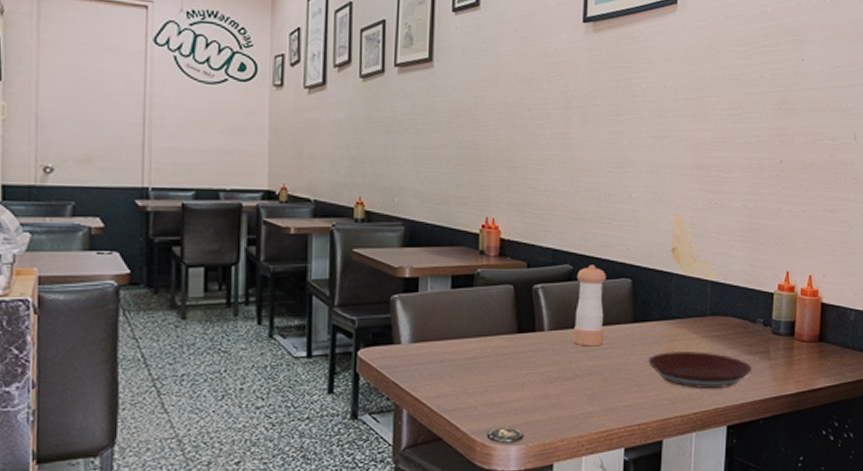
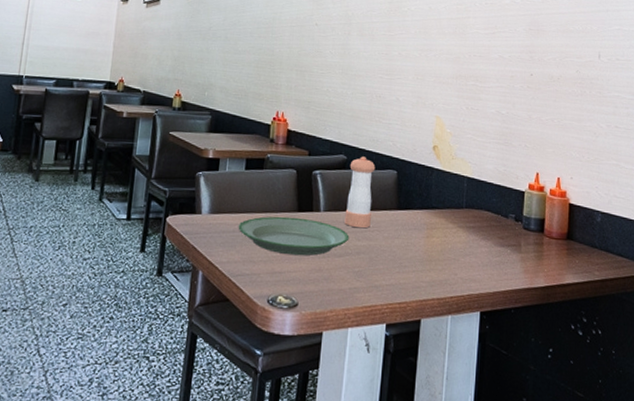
plate: none [447,340,580,383] -> present [238,216,350,256]
plate: present [648,350,752,388] -> none [409,238,504,276]

